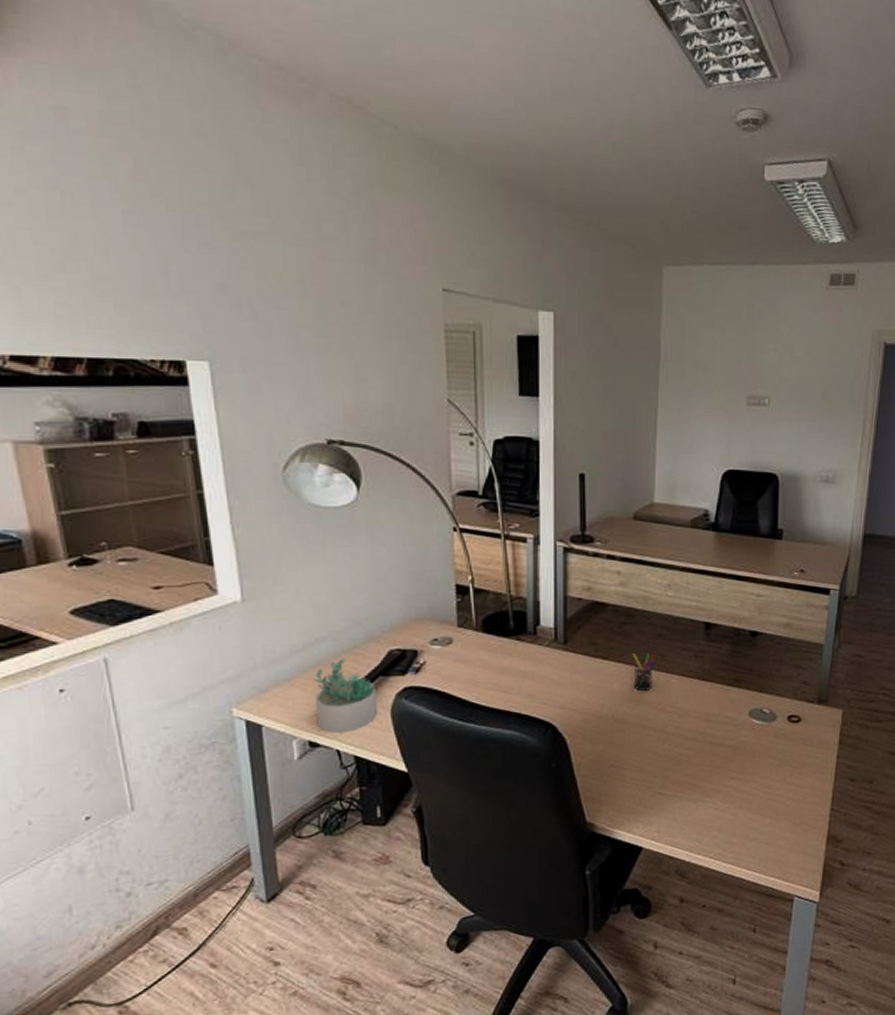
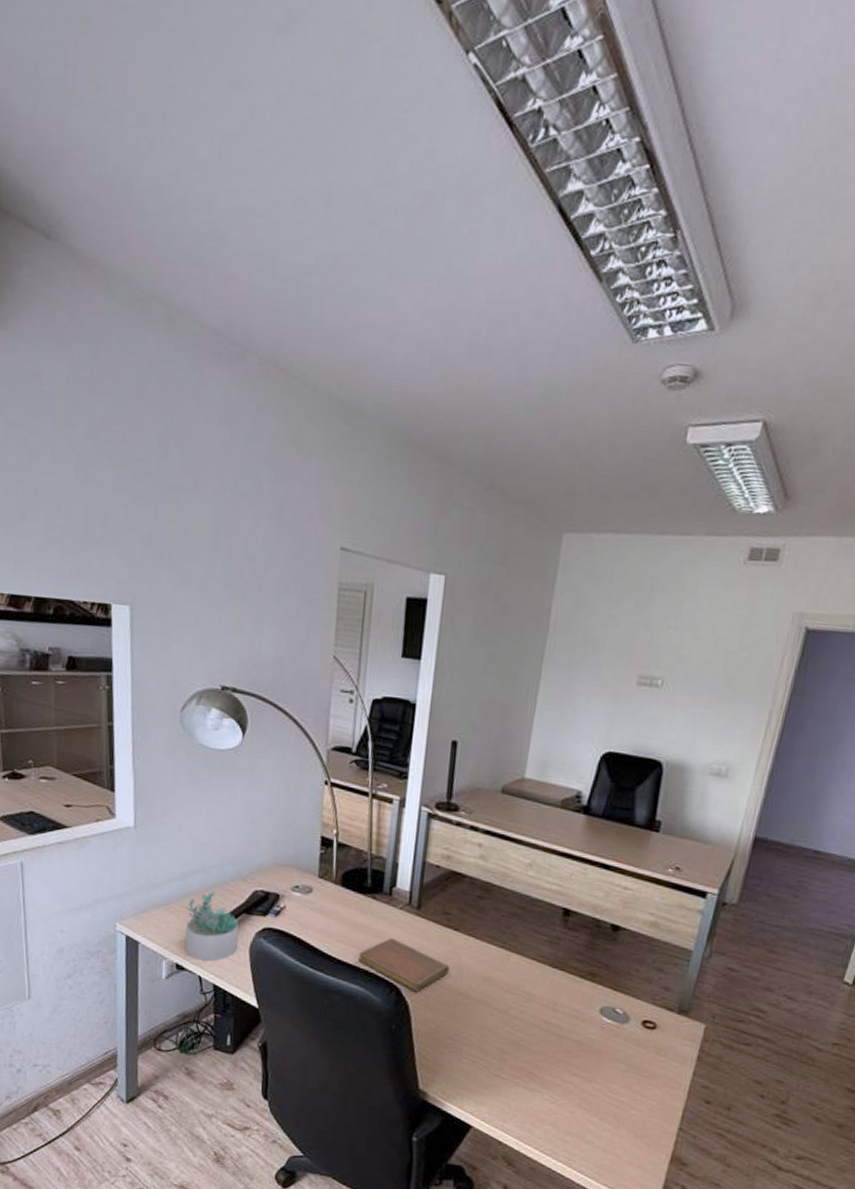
notebook: none [510,677,603,727] -> present [358,938,450,992]
pen holder: present [632,653,655,691] -> none [481,929,507,969]

